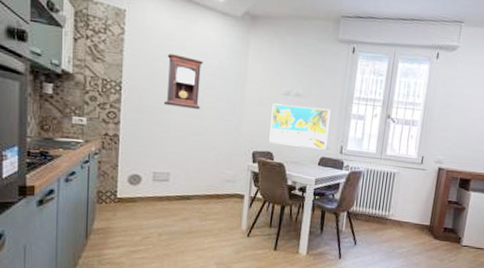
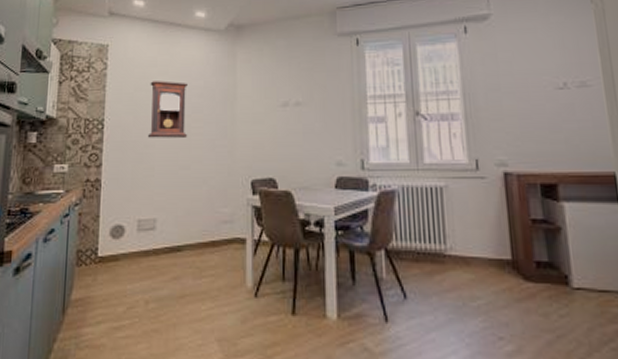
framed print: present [269,103,331,150] -> none [269,115,343,168]

